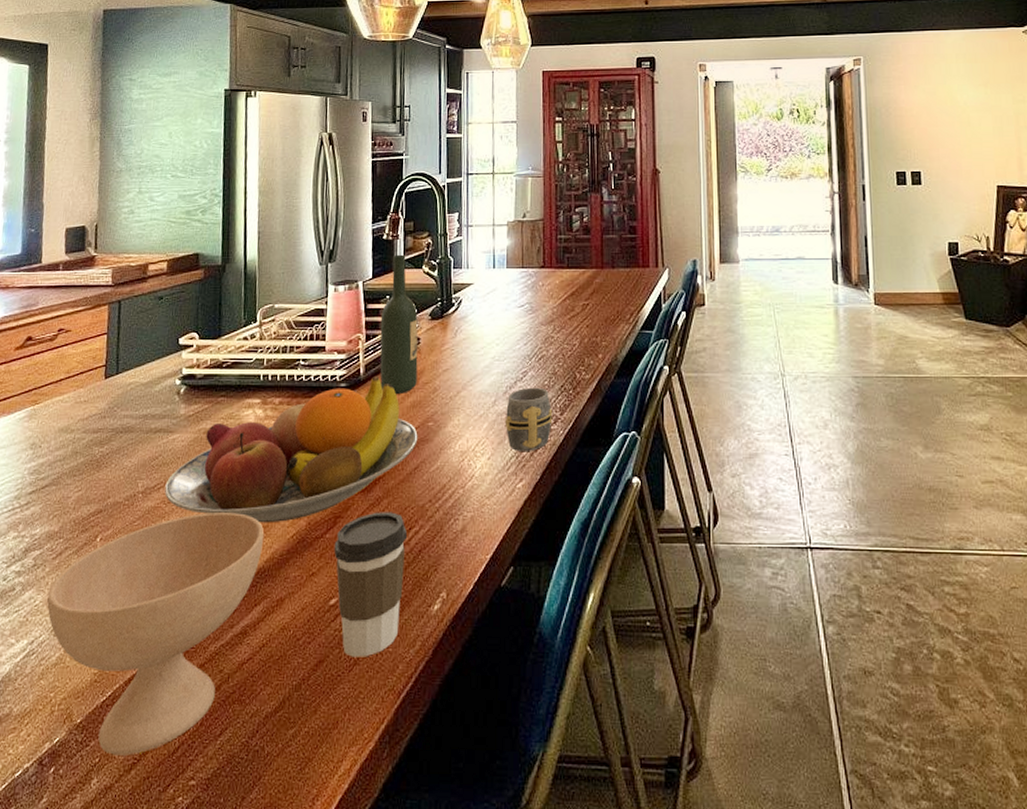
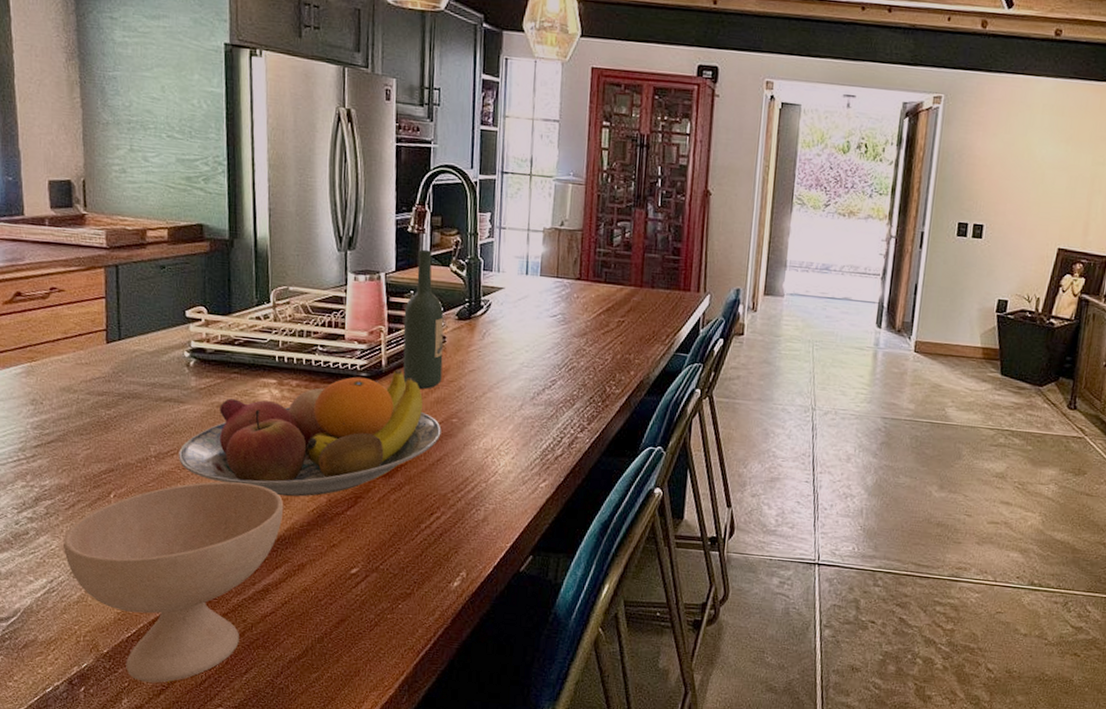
coffee cup: present [334,512,408,657] -> none [355,496,429,620]
mug: present [504,387,553,451] -> none [530,395,580,455]

